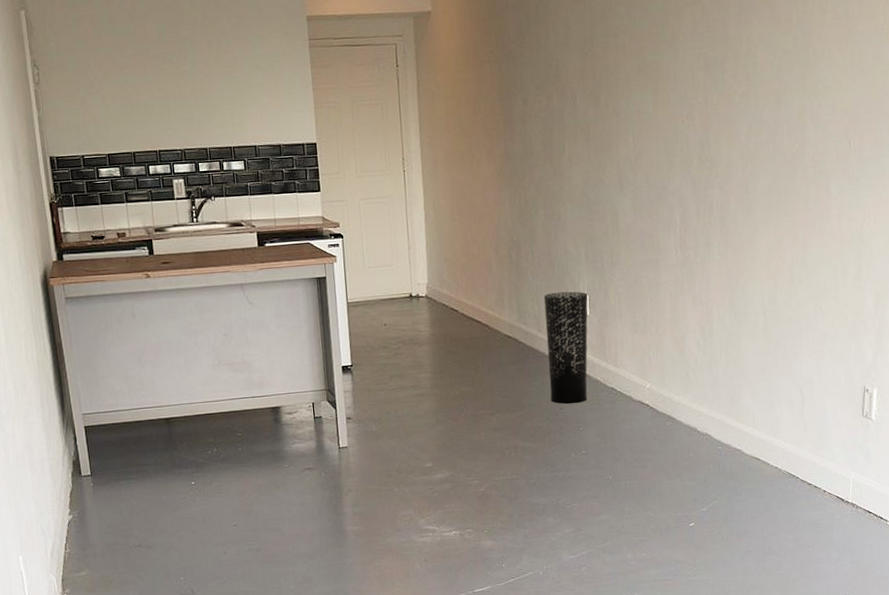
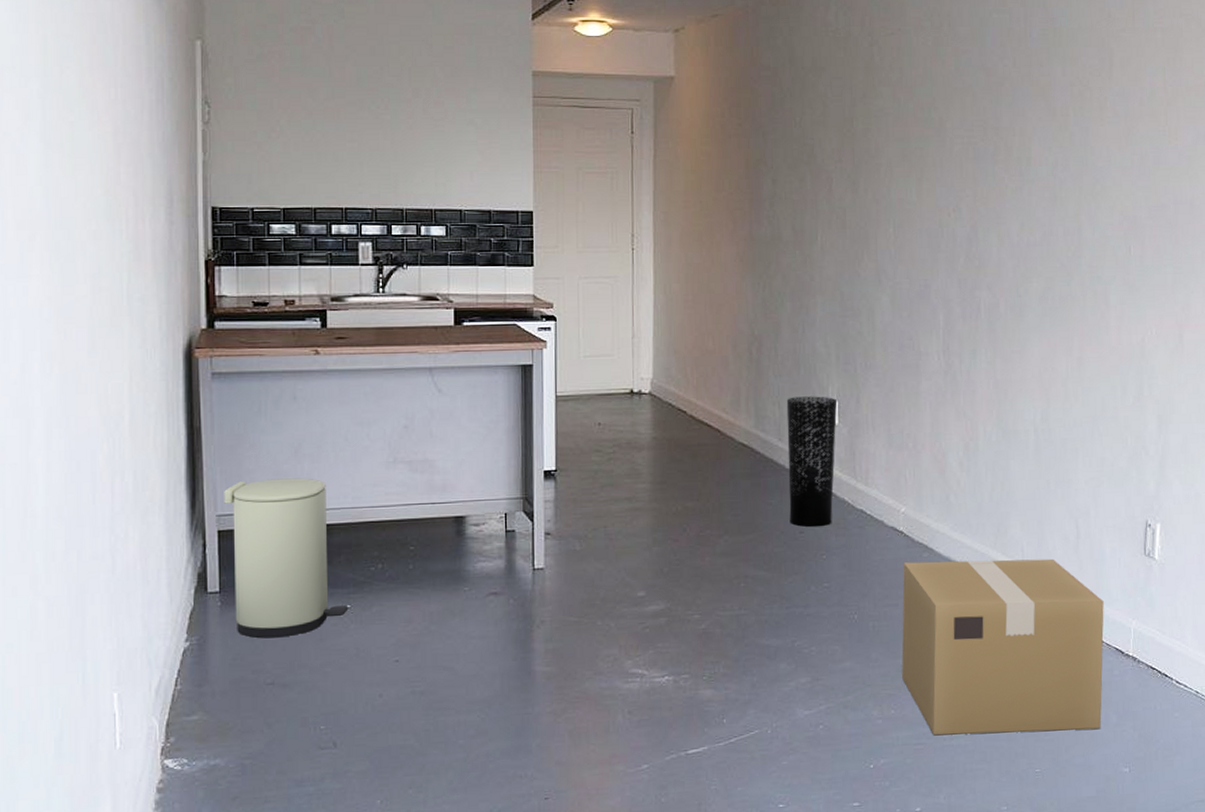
pedal bin: none [86,380,194,511] -> present [224,478,349,638]
cardboard box: none [649,422,827,573] -> present [901,558,1104,736]

